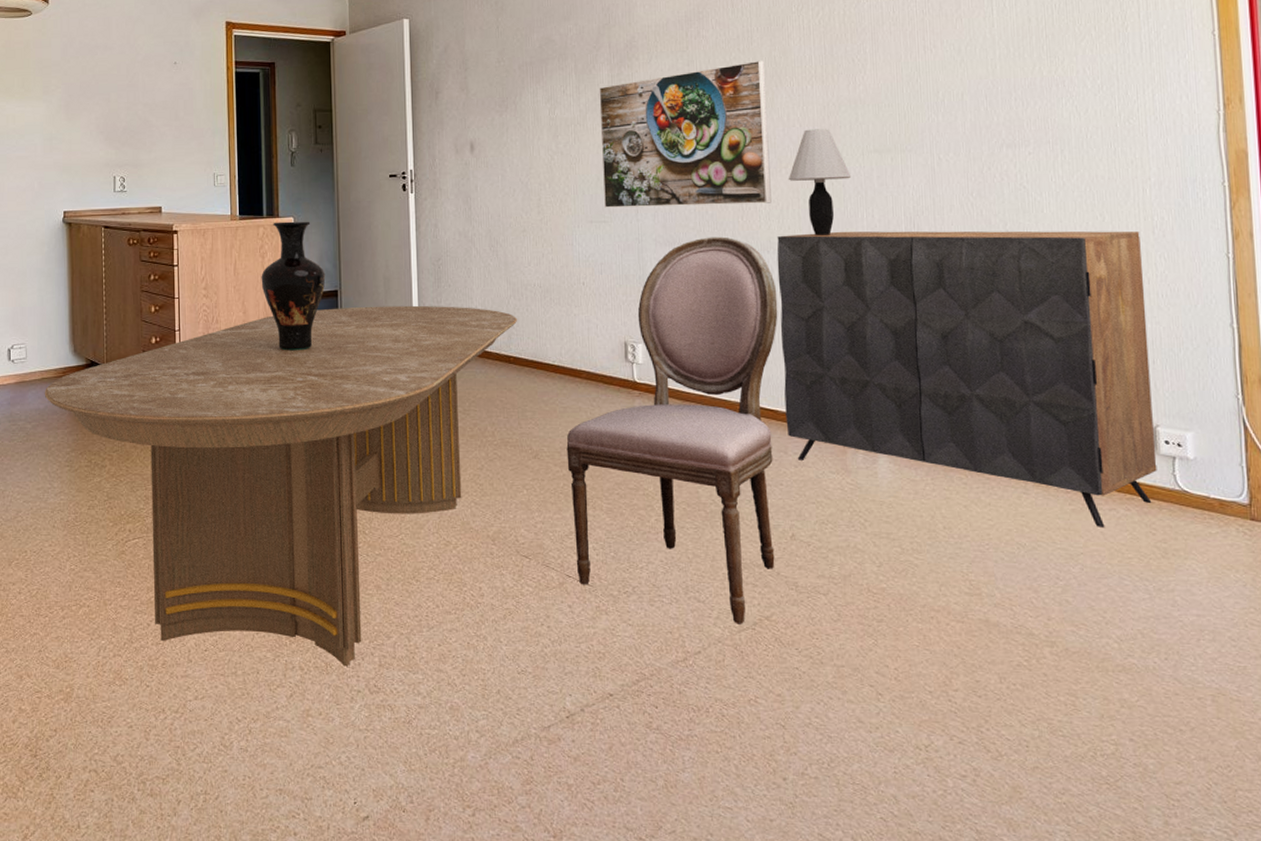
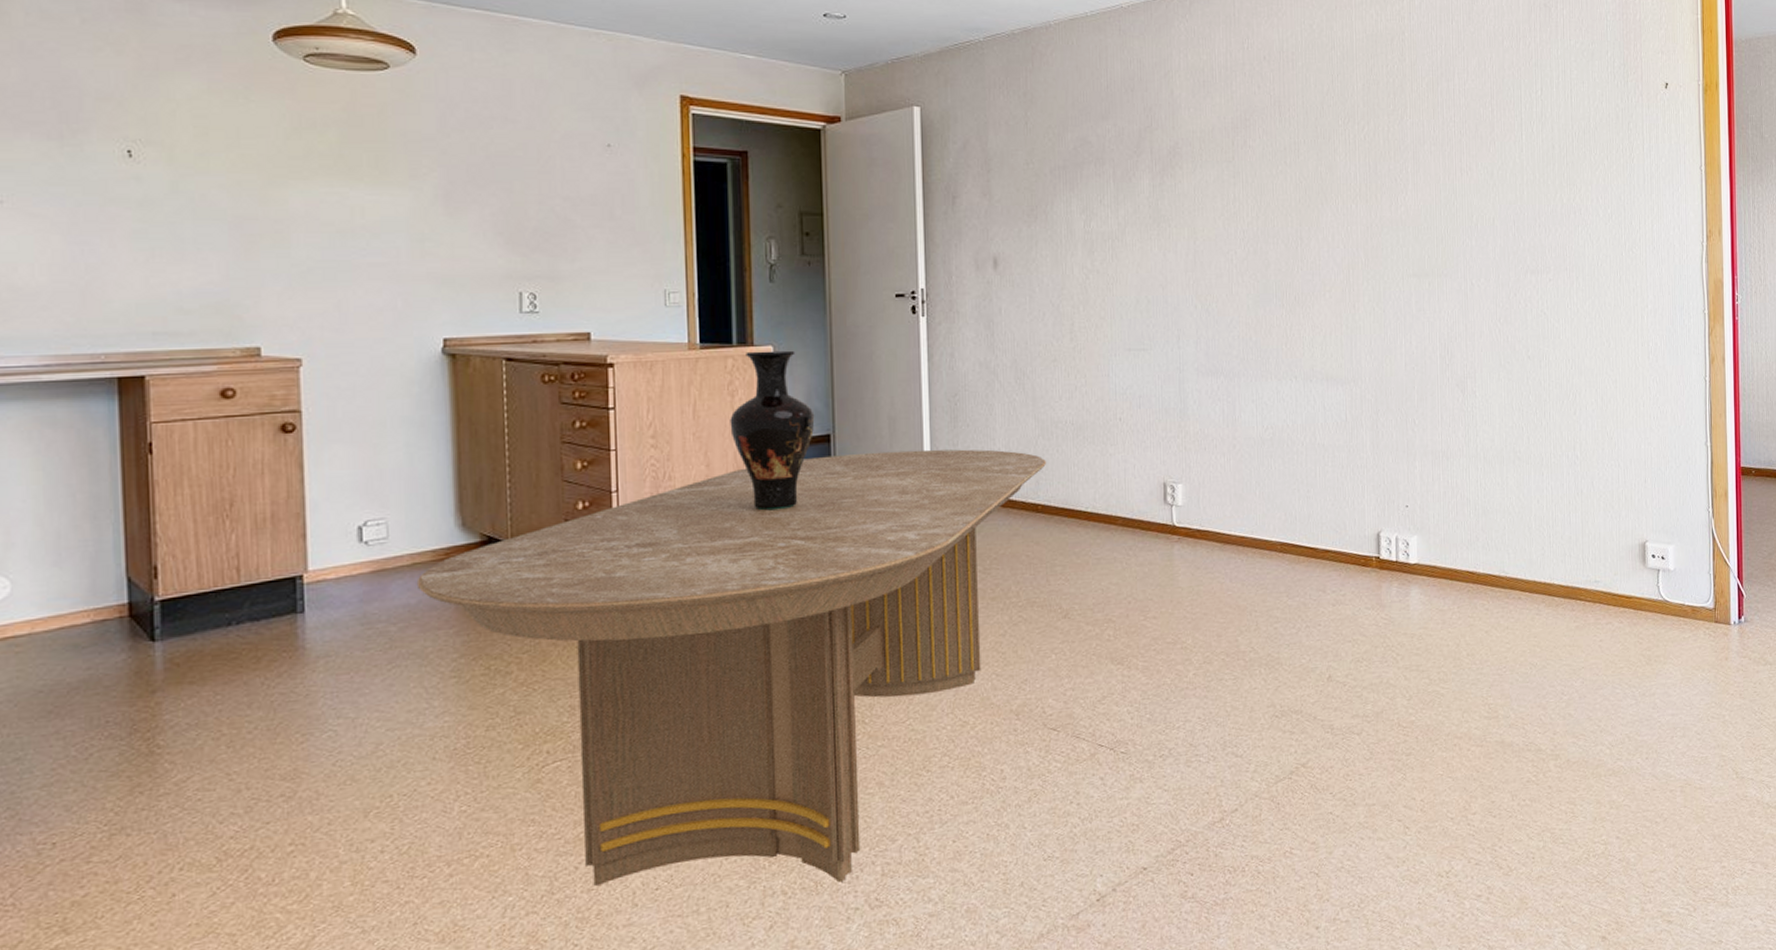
dining chair: present [566,236,778,626] -> none [1100,365,1320,777]
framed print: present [599,60,772,208] -> none [1139,175,1315,334]
dresser: present [777,231,1157,527] -> none [1319,356,1645,641]
table lamp: present [788,129,852,235] -> none [1331,251,1392,363]

